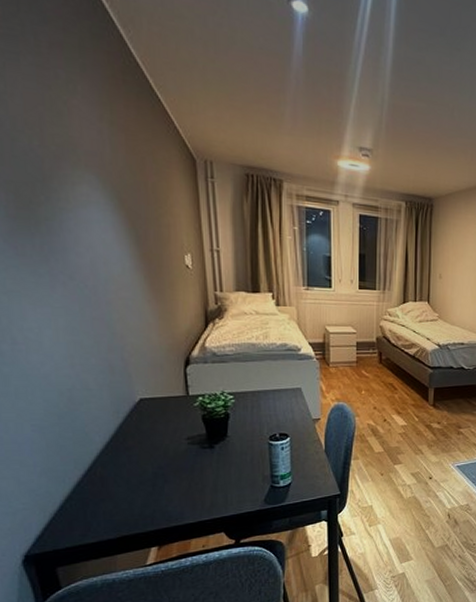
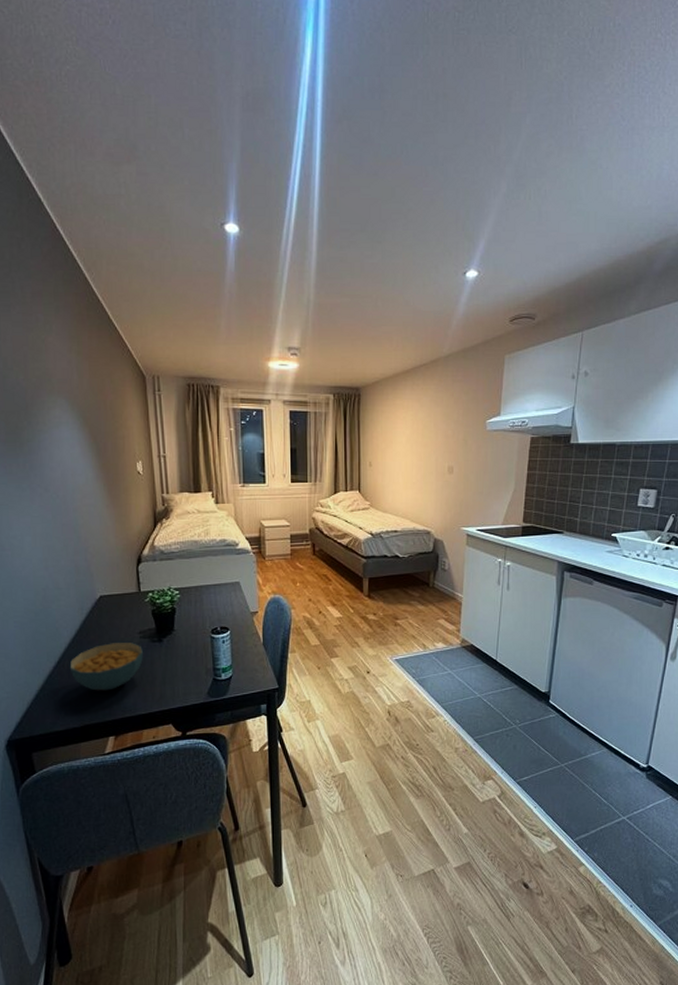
cereal bowl: none [102,449,191,500] -> present [69,643,143,691]

